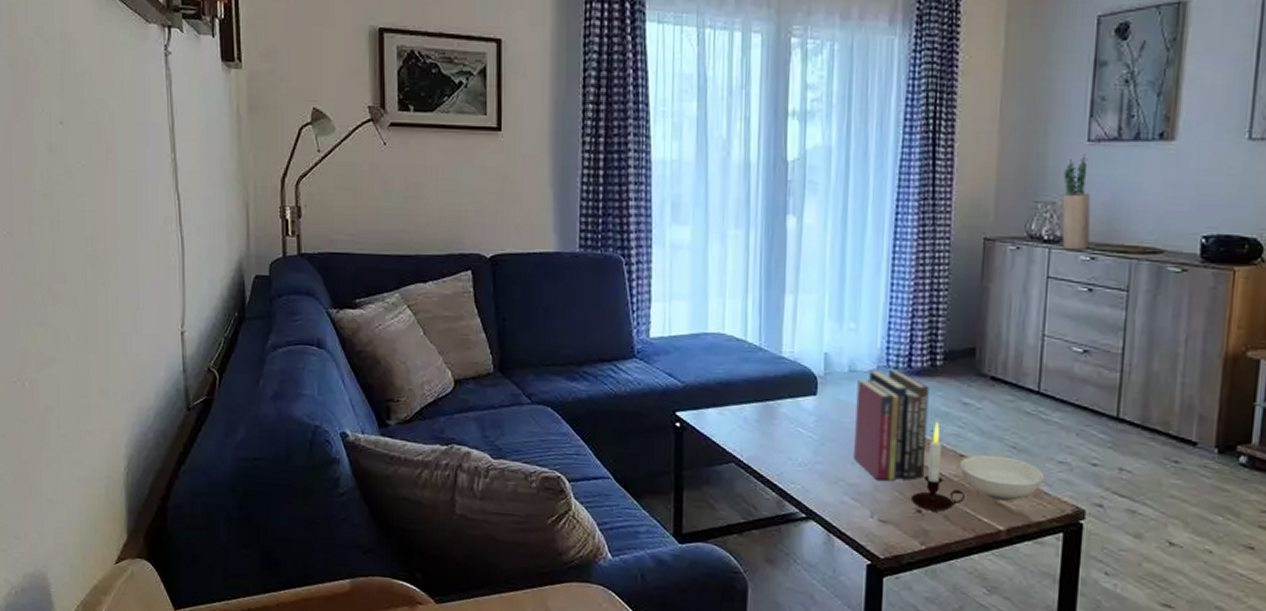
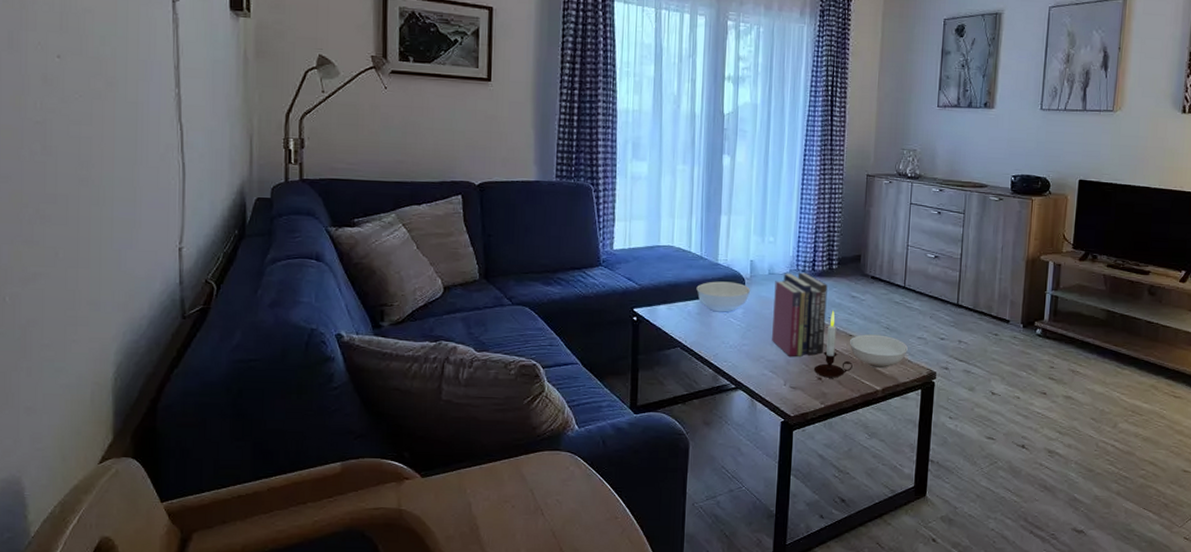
bowl: none [754,379,825,420] -> present [696,281,751,313]
vase: present [1061,154,1091,251] -> none [920,116,940,185]

